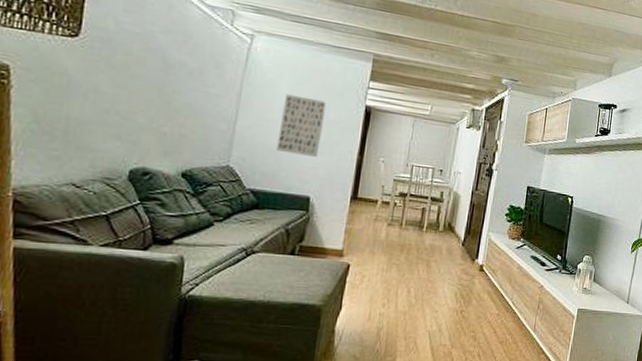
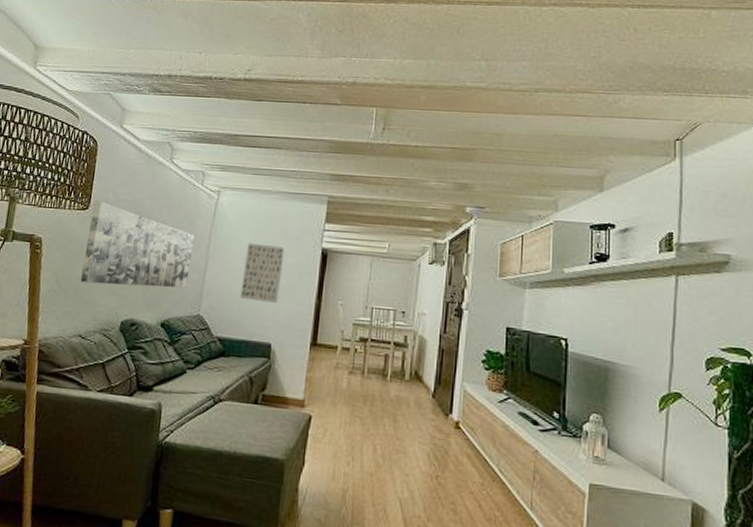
wall art: none [71,27,223,137] -> present [81,200,195,288]

